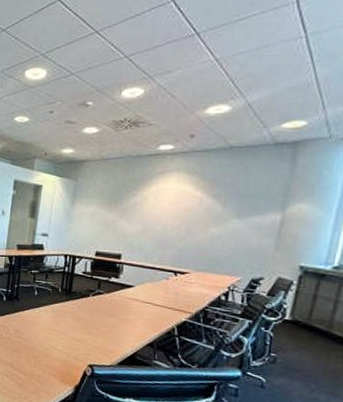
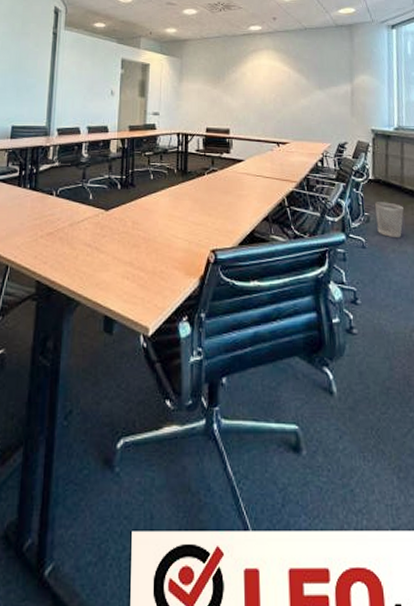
wastebasket: none [284,344,325,384] -> present [375,202,404,237]

